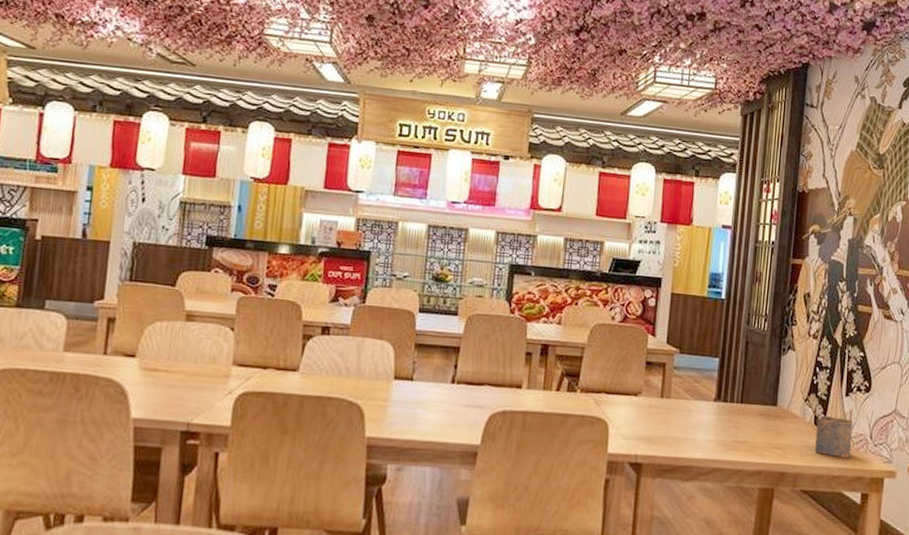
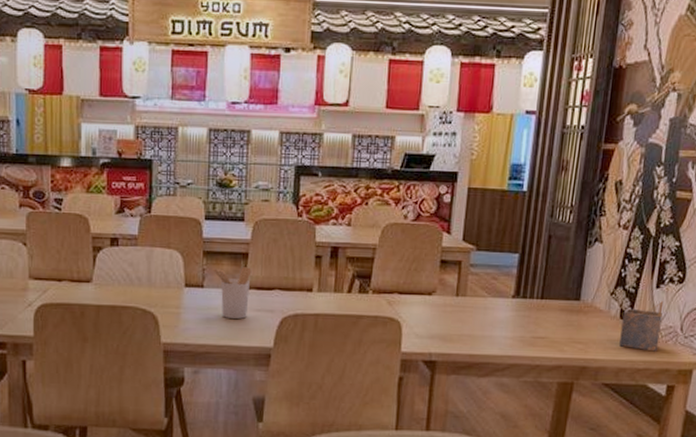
utensil holder: none [423,361,463,414] -> present [213,267,252,319]

